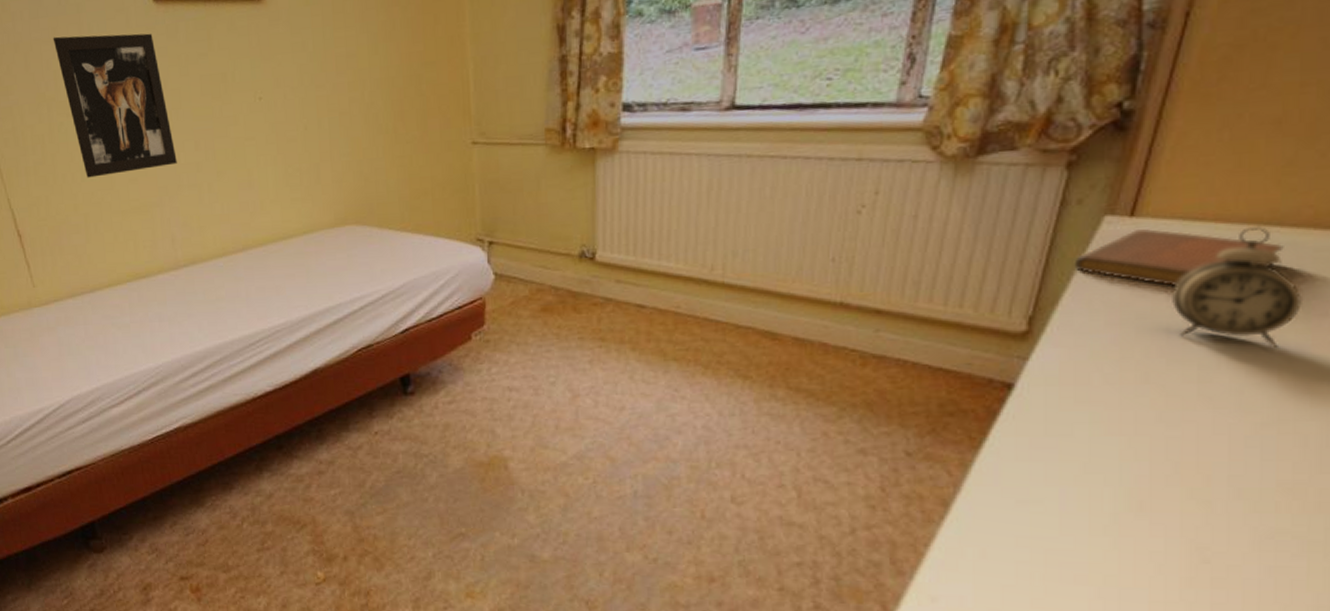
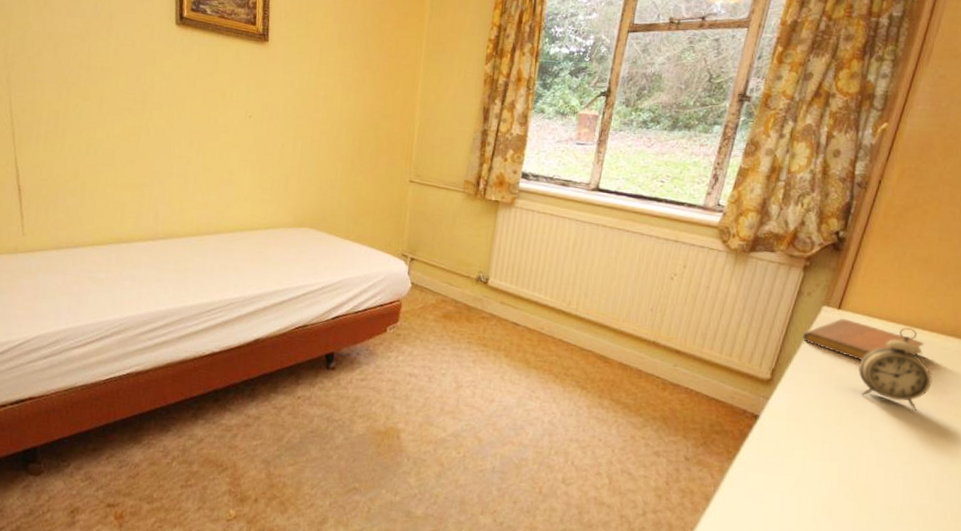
wall art: present [53,33,177,178] -> none [83,34,172,156]

